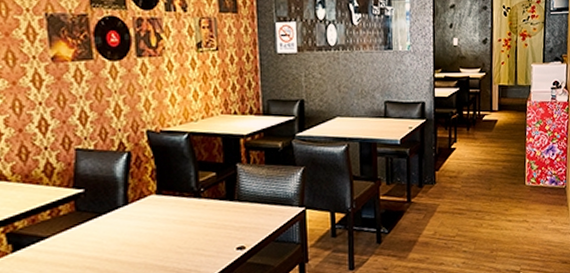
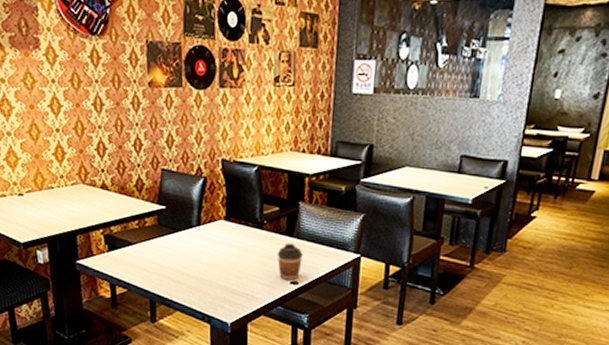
coffee cup: none [218,207,247,247] -> present [277,242,303,281]

